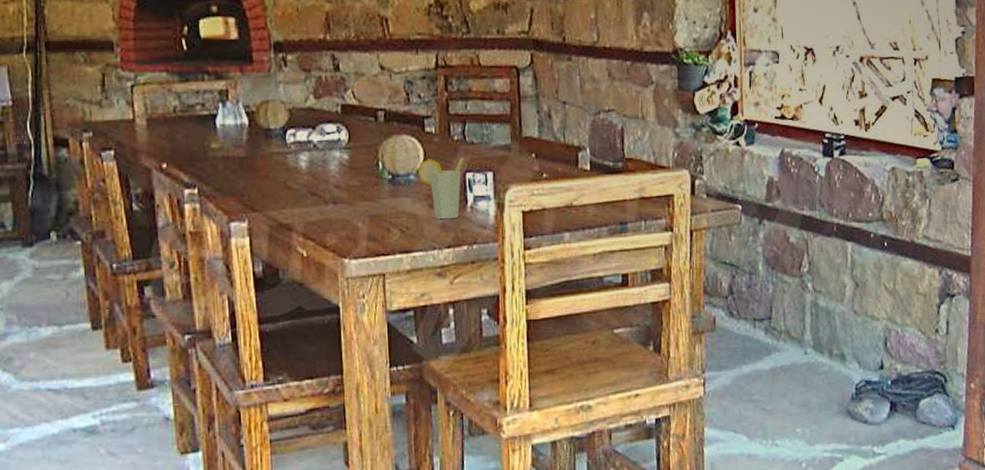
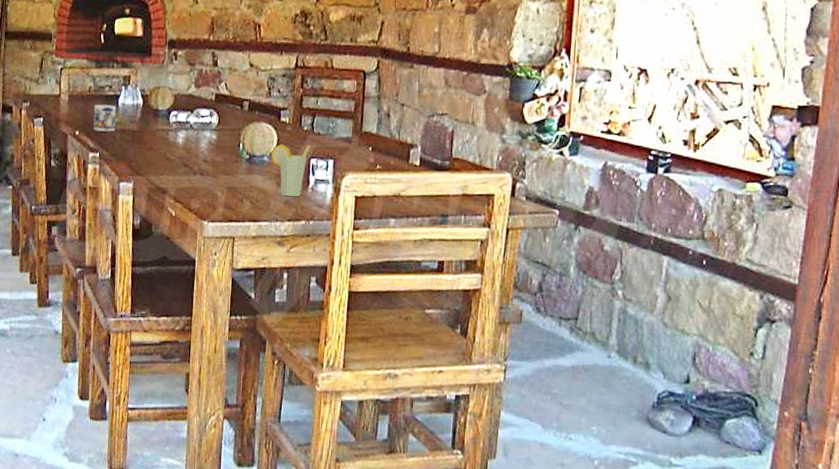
mug: none [184,127,216,162] -> present [93,104,117,132]

